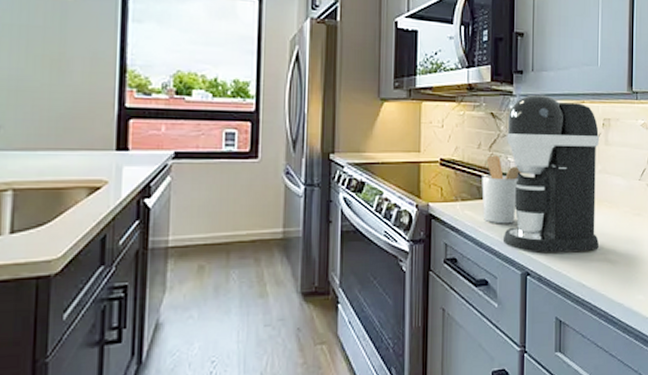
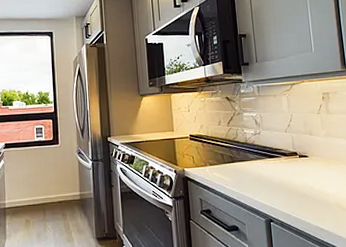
utensil holder: present [482,155,521,224] -> none [224,129,256,182]
coffee maker: present [504,94,600,252] -> none [240,79,332,203]

